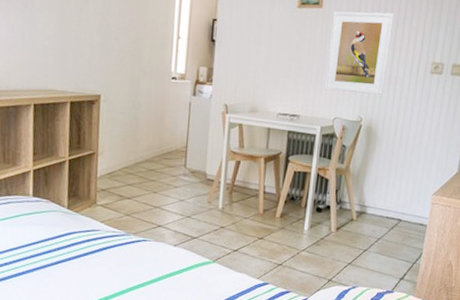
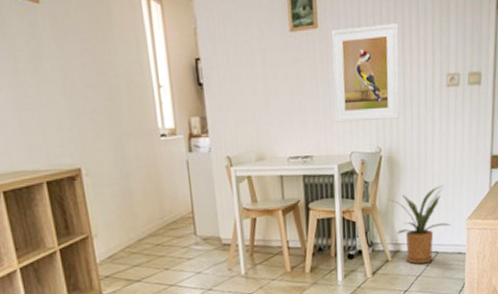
house plant: none [361,159,417,229] -> present [387,185,452,265]

